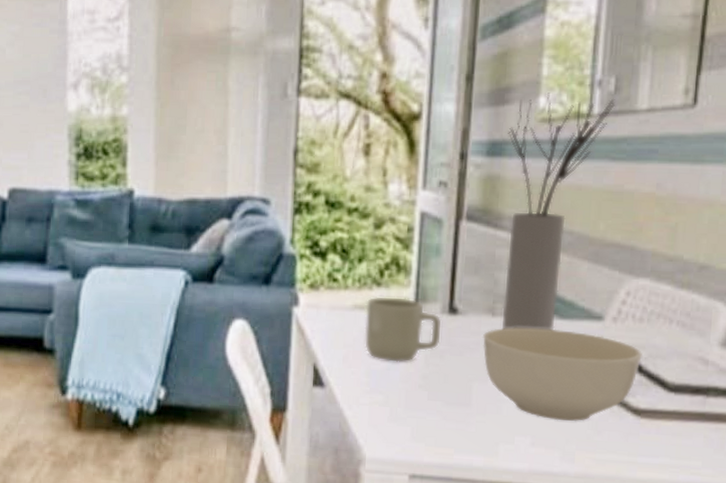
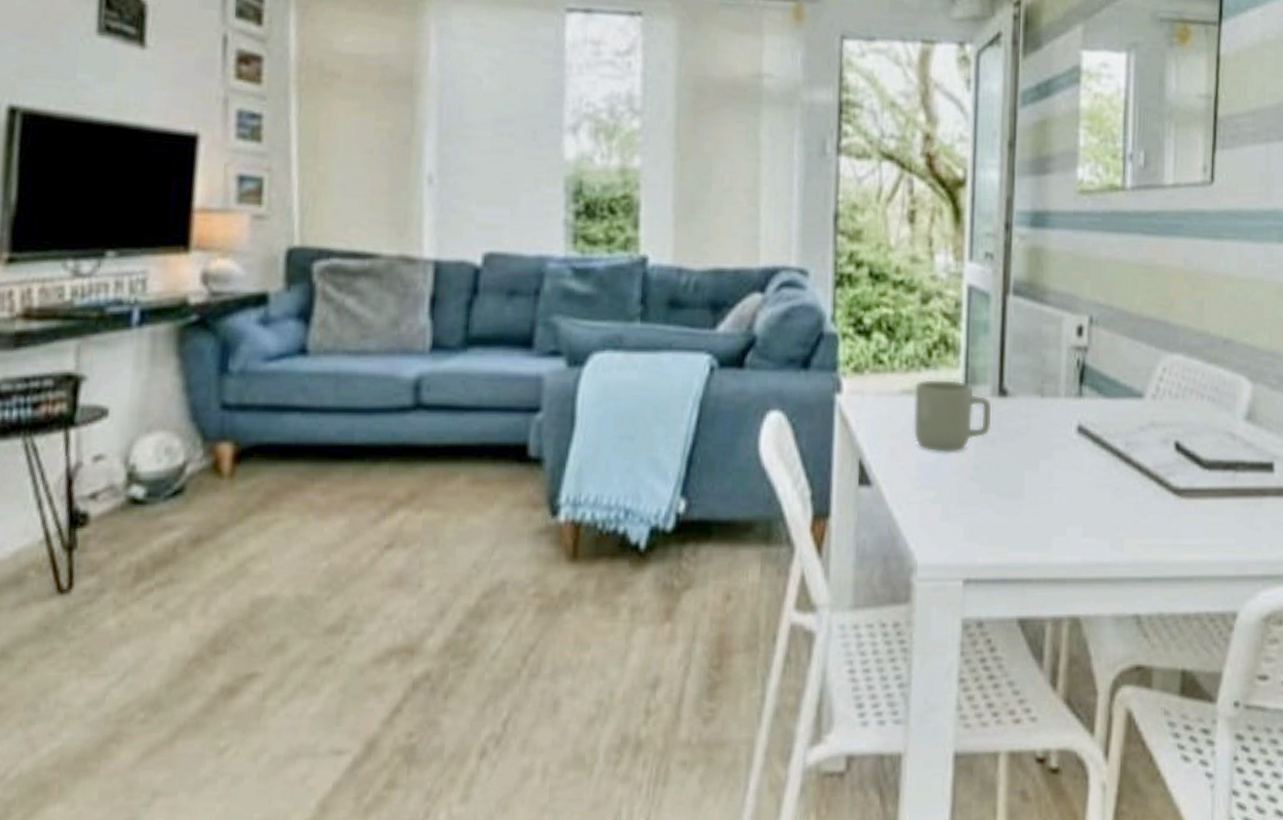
bowl: present [482,327,643,421] -> none [1032,408,1180,507]
vase: present [501,93,616,331] -> none [1050,164,1146,411]

